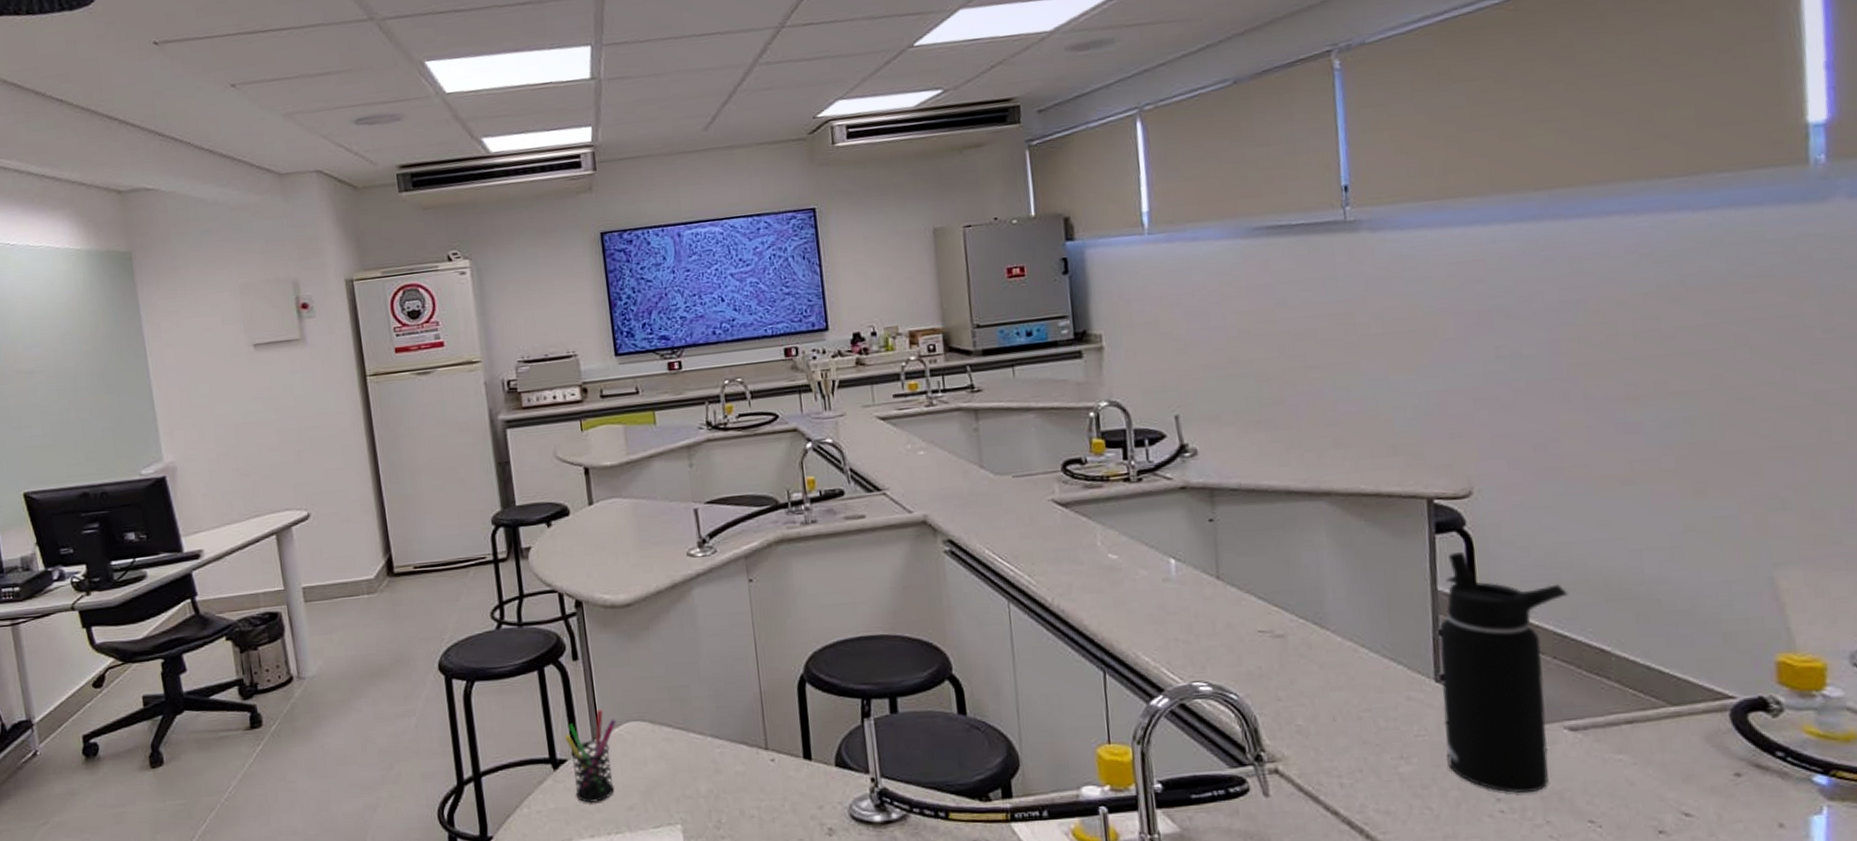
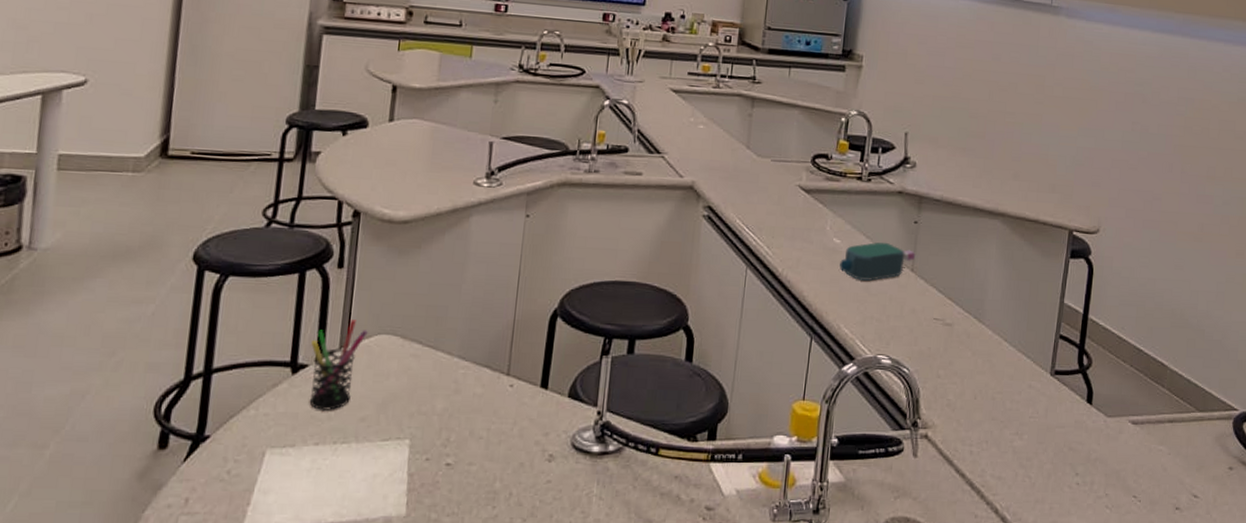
bottle: none [1122,549,1219,598] -> present [840,242,916,281]
water bottle: present [1439,552,1568,793] -> none [1048,275,1148,470]

